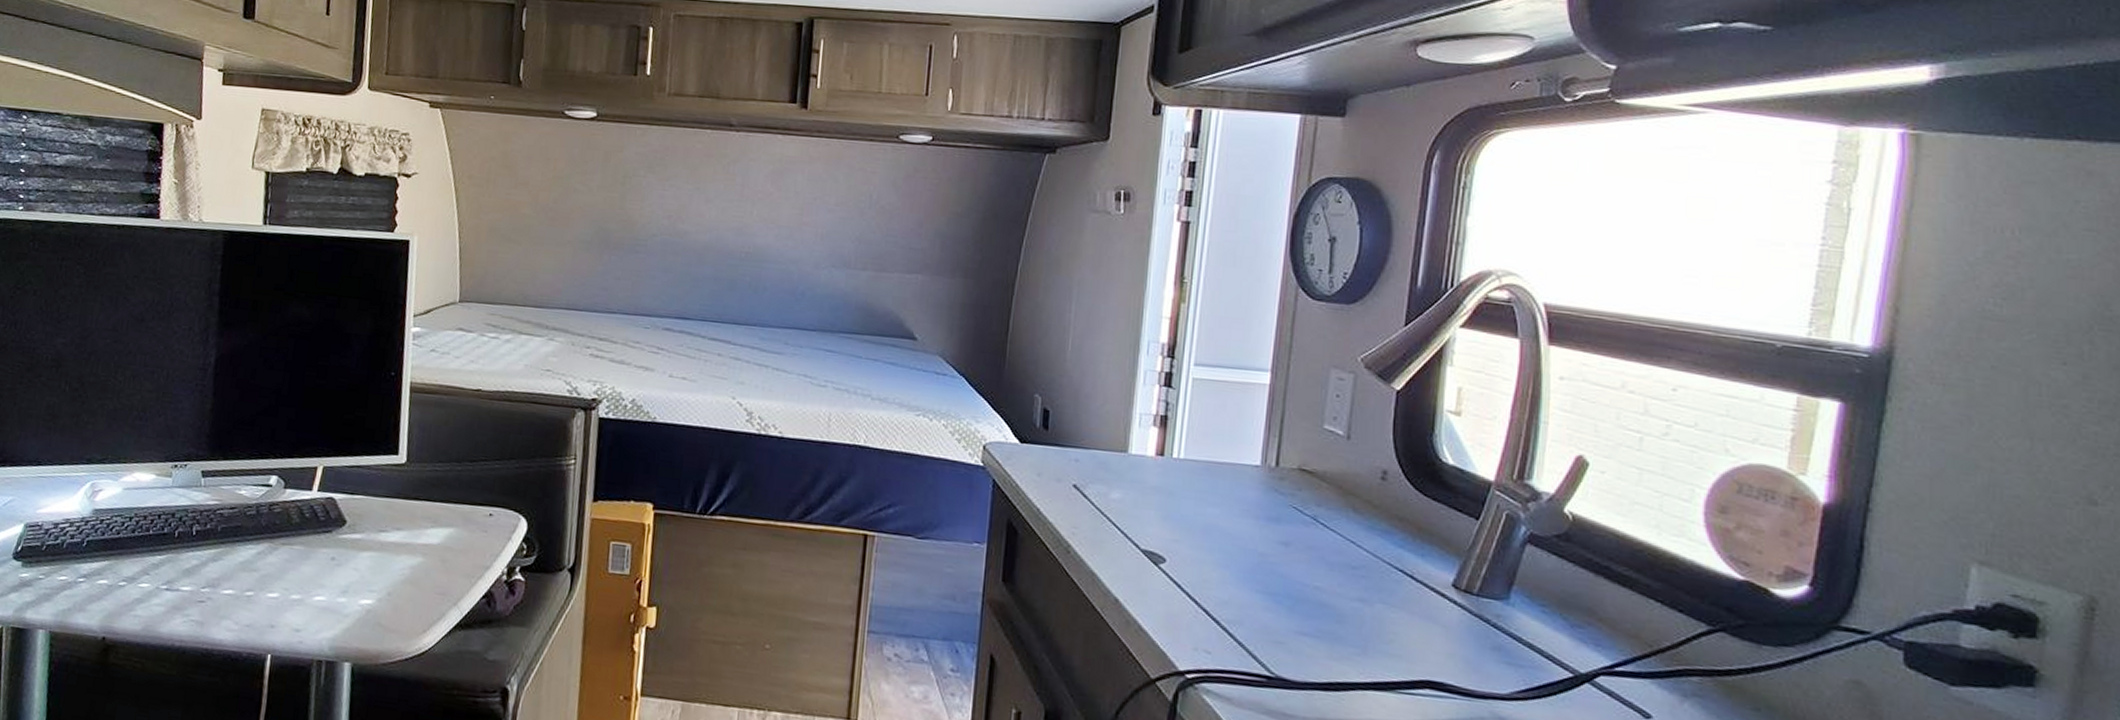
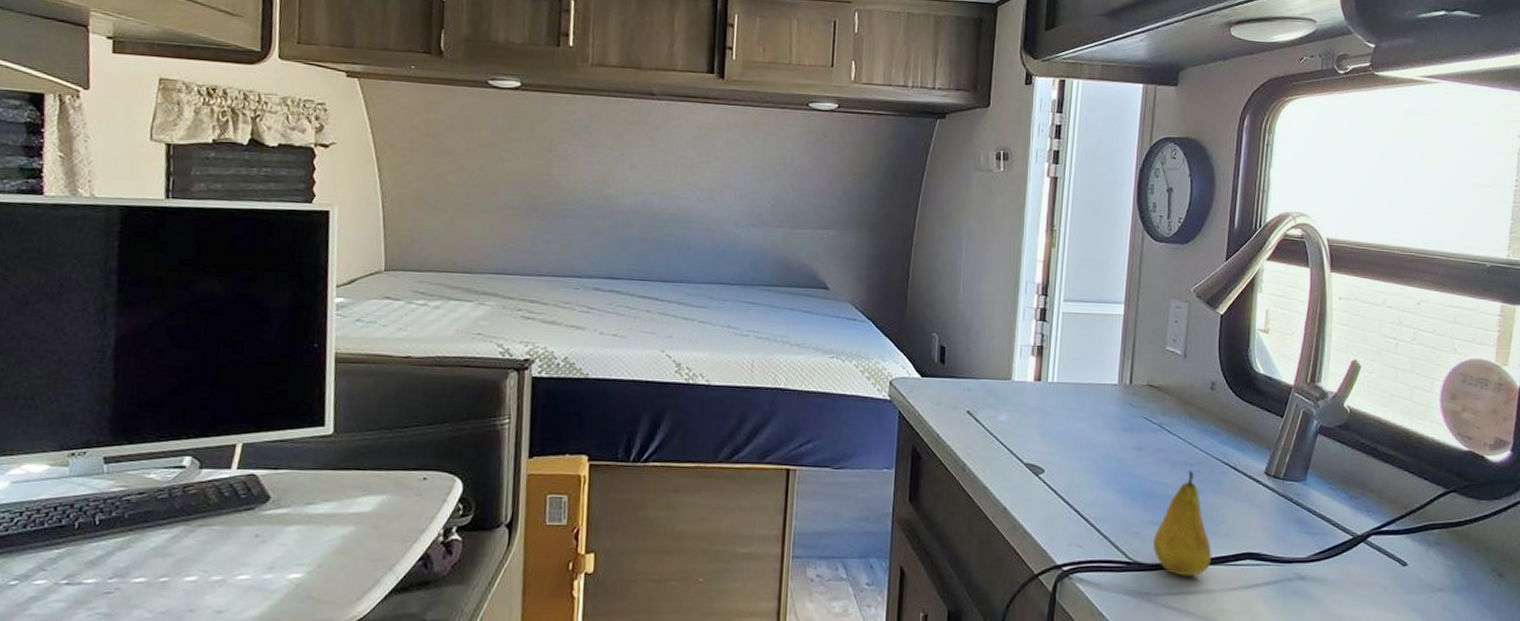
fruit: none [1300,574,1379,702] -> present [1152,470,1212,577]

